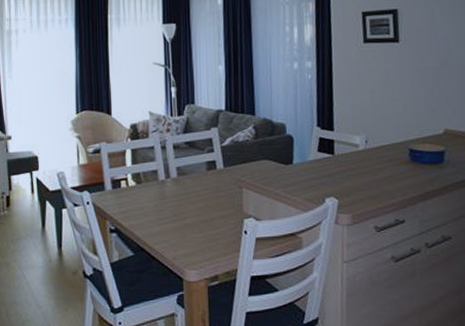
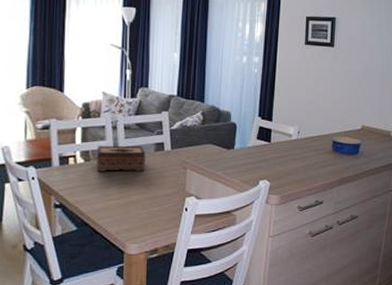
tissue box: none [148,165,198,194] -> present [96,145,145,172]

